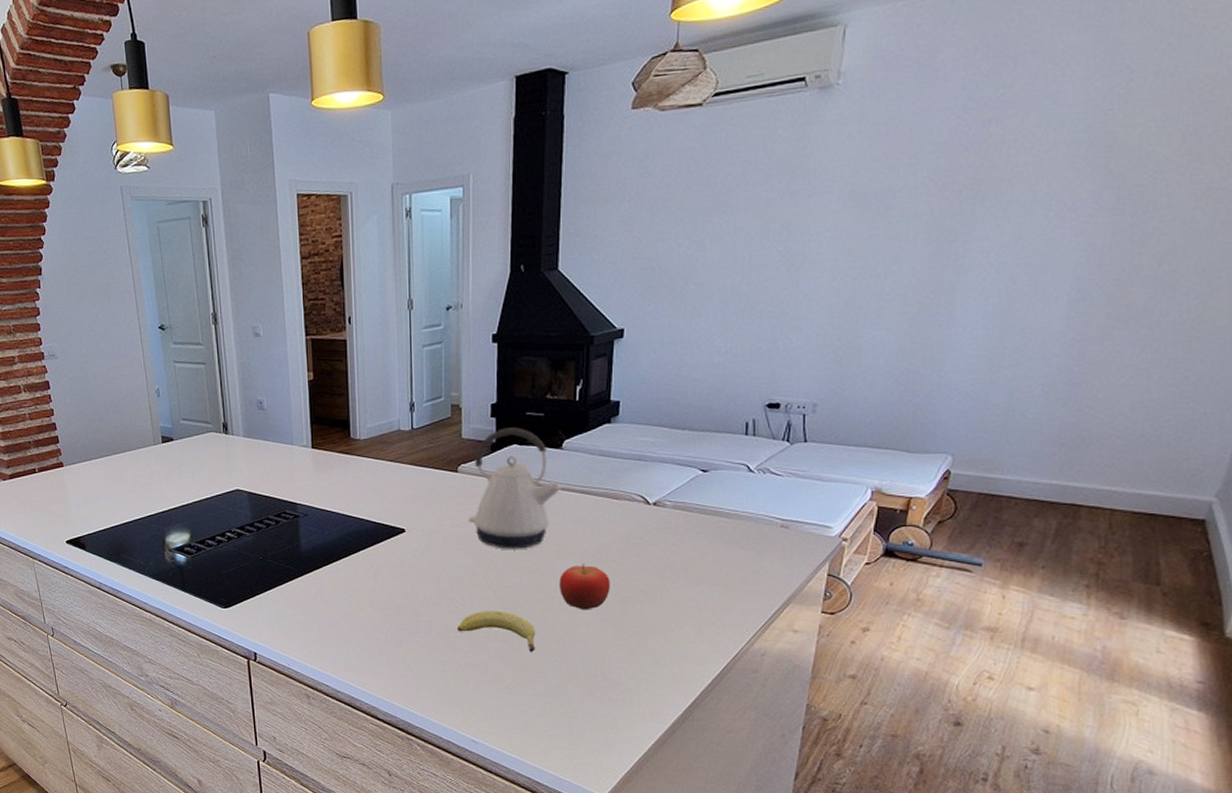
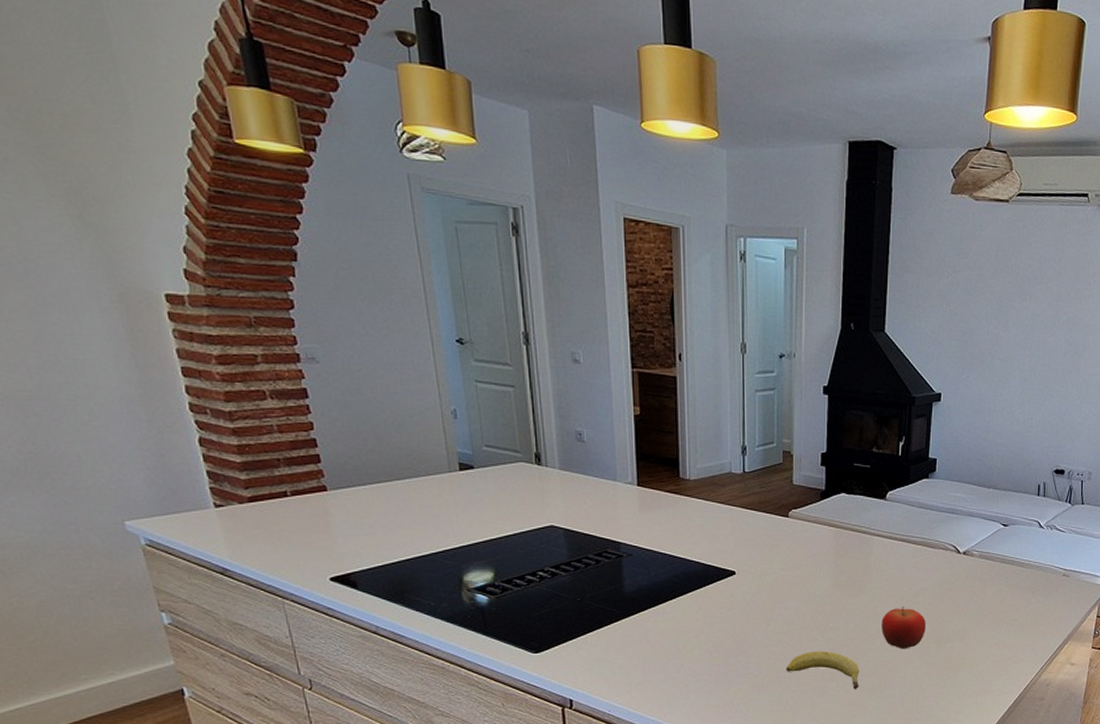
kettle: present [469,427,561,549] -> none [798,477,885,592]

